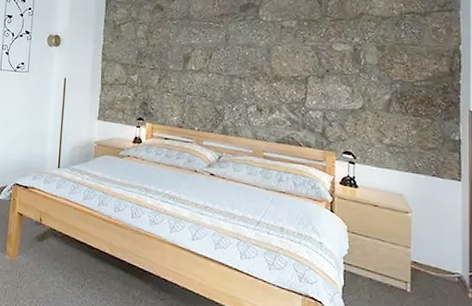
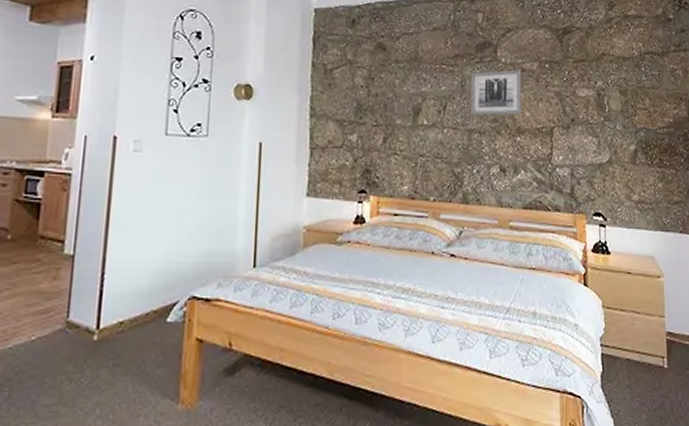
wall art: none [233,27,281,65] -> present [471,70,522,116]

